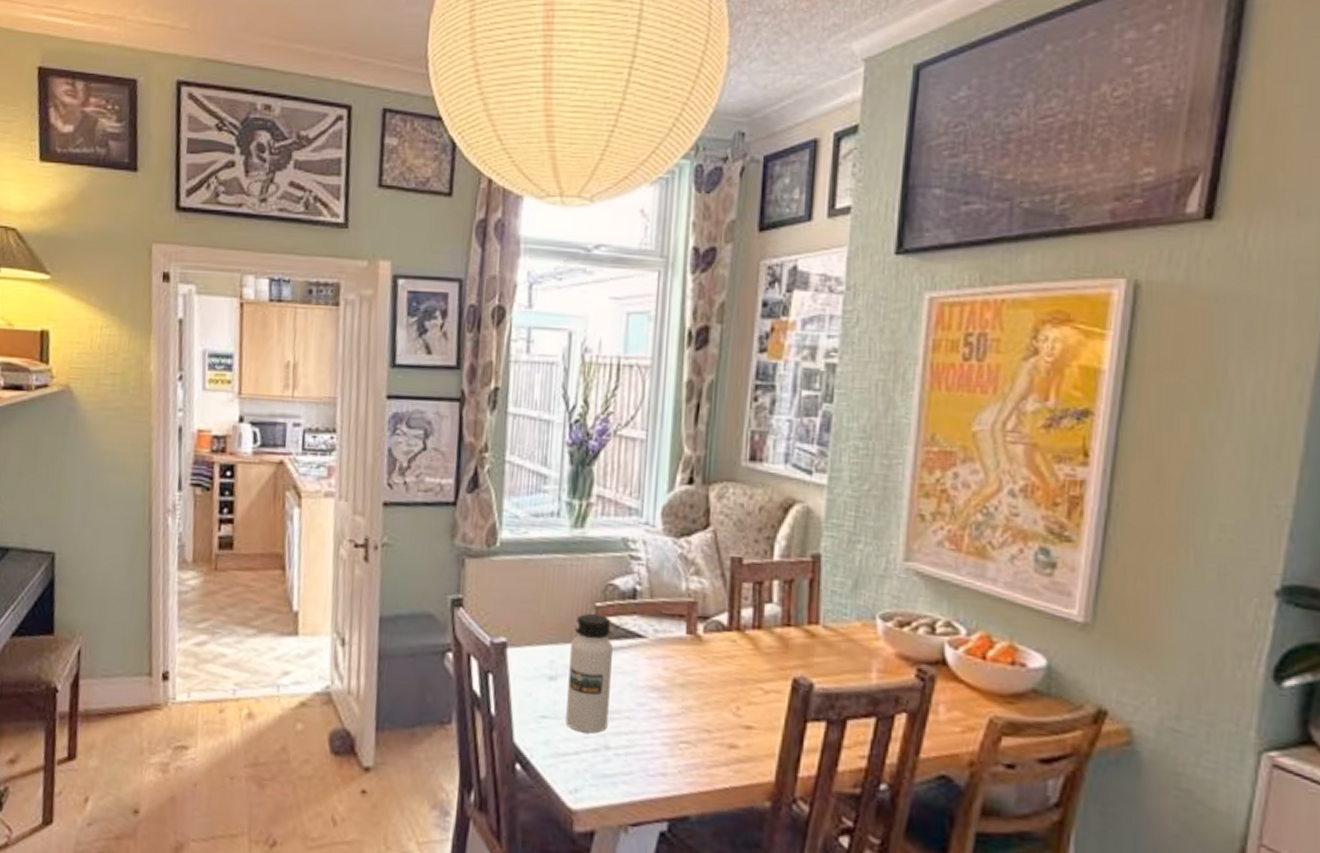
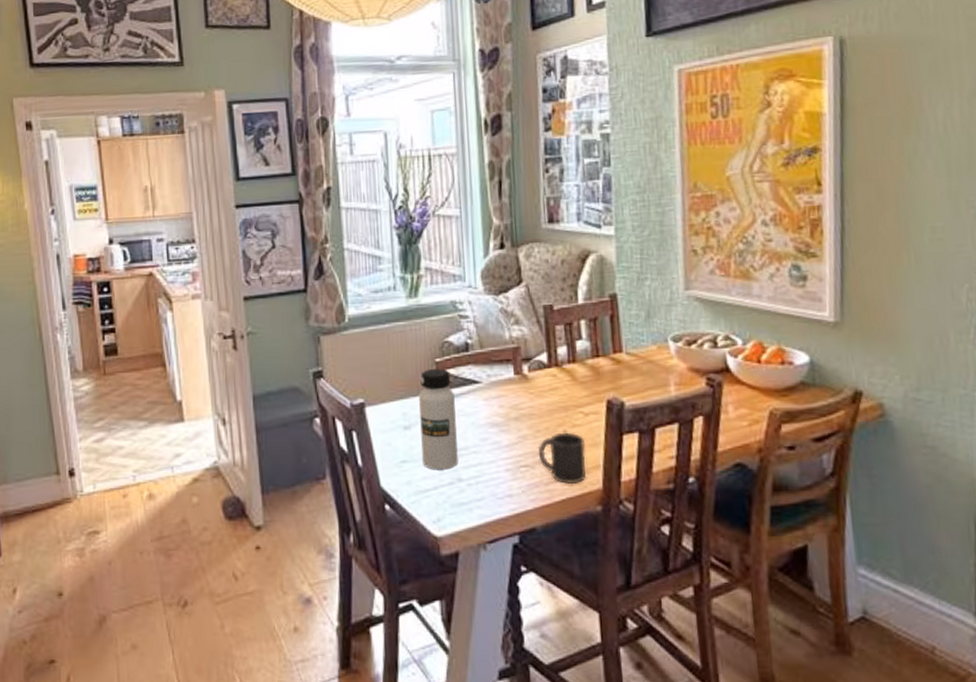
mug: none [702,708,762,772] -> present [538,432,586,485]

